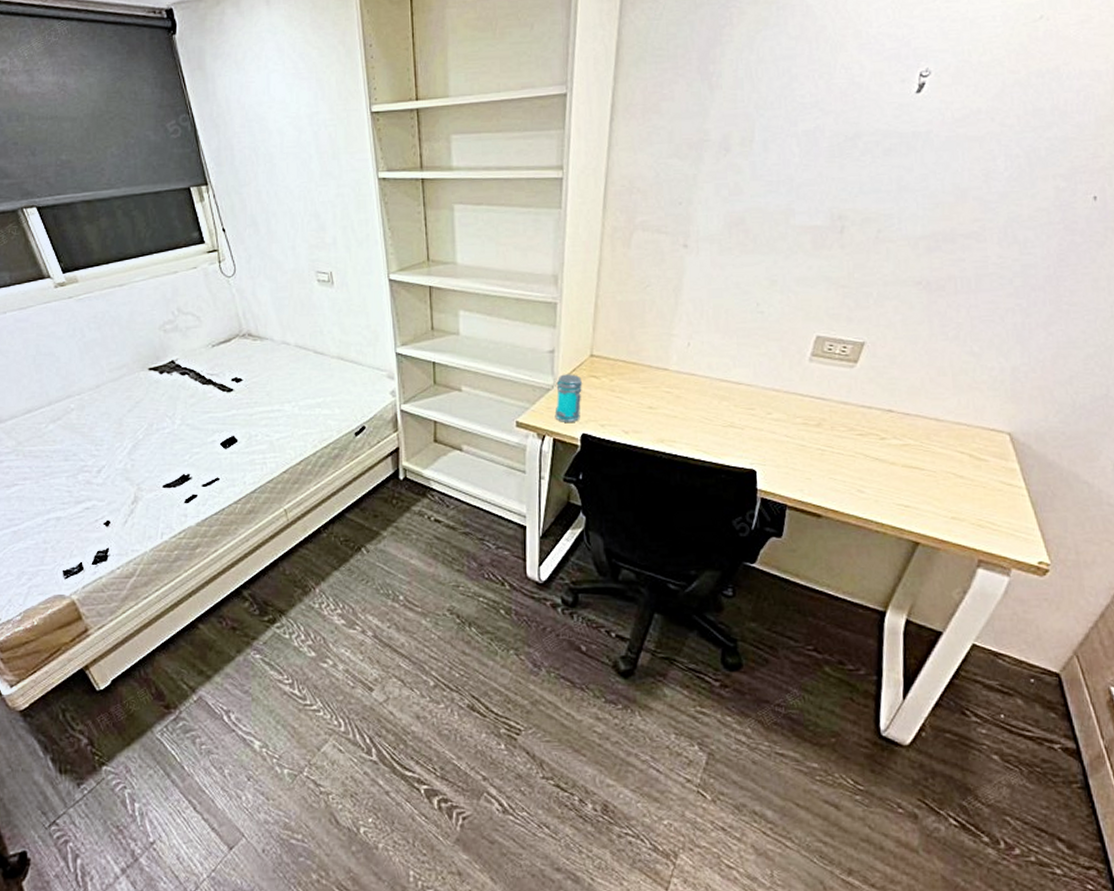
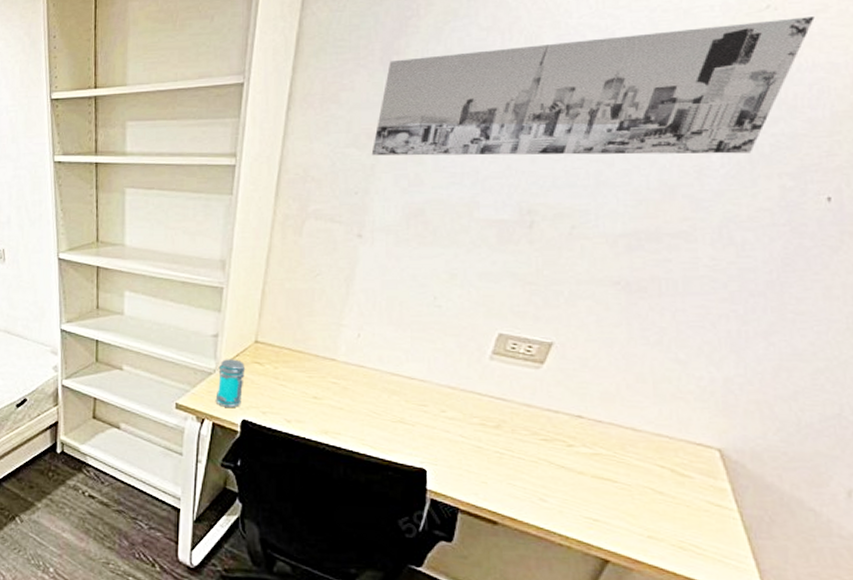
wall art: none [693,27,1080,166] -> present [371,17,815,156]

